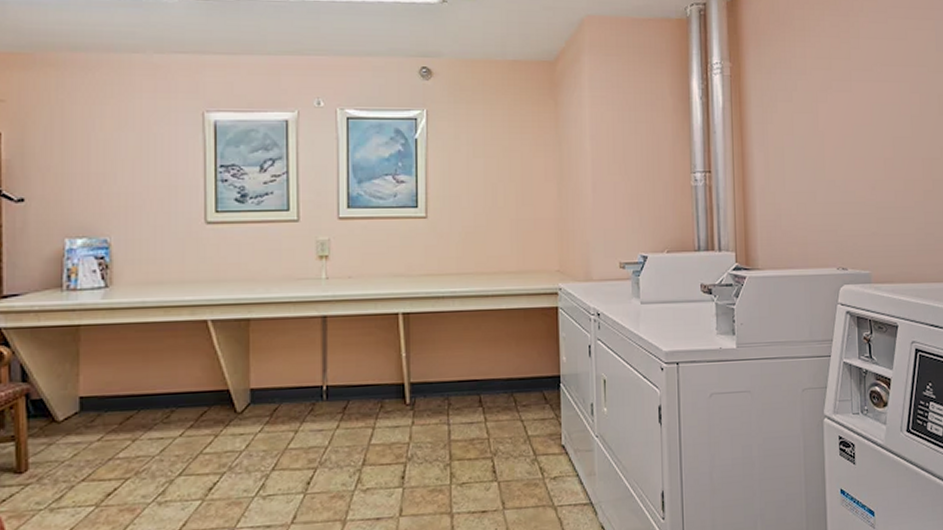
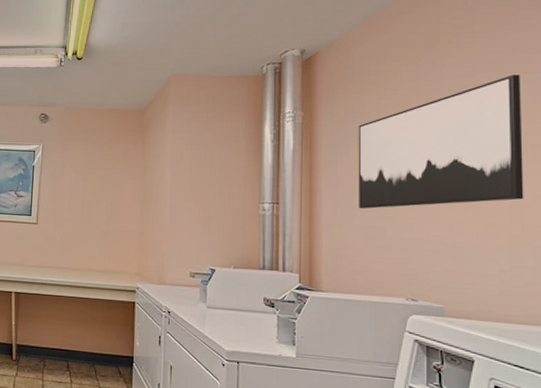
wall art: none [786,21,933,173] -> present [358,74,524,209]

